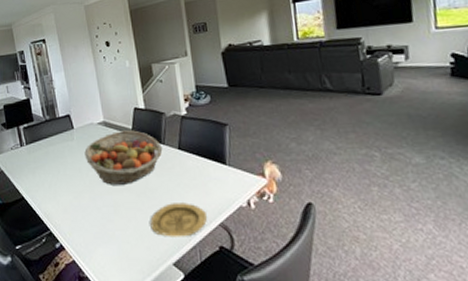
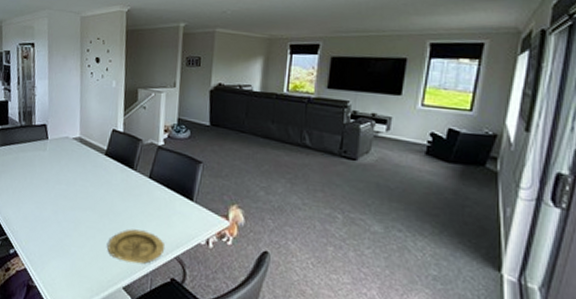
fruit basket: present [84,130,163,185] -> none [54,149,134,204]

